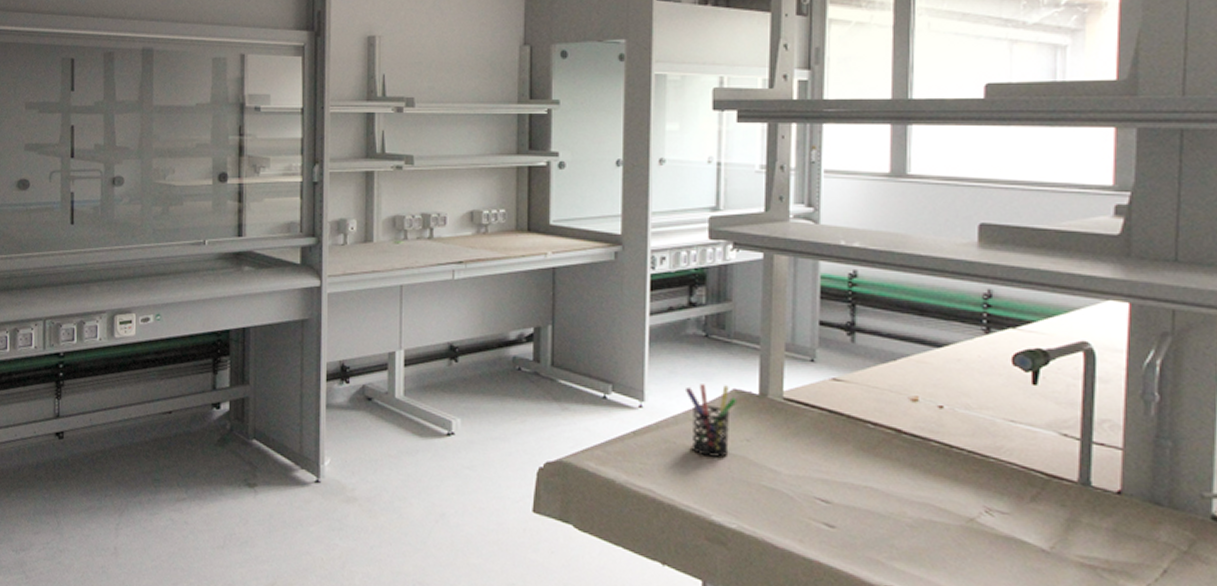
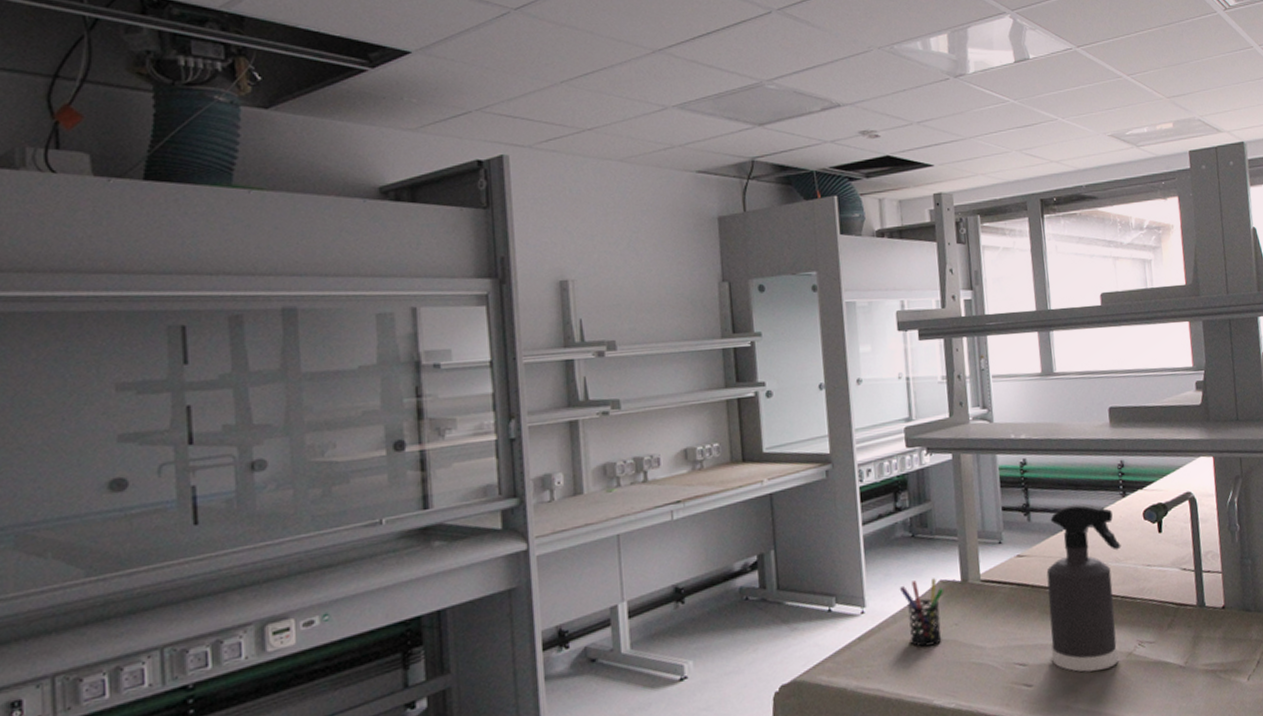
spray bottle: none [864,331,976,530] -> present [1046,503,1121,672]

